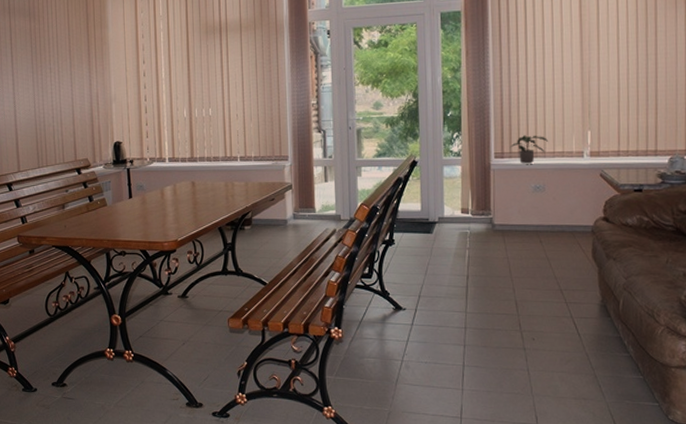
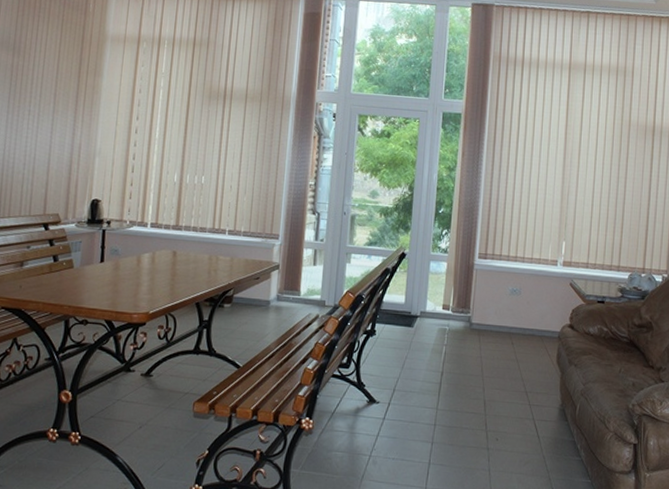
potted plant: present [511,135,549,164] -> none [494,239,528,267]

